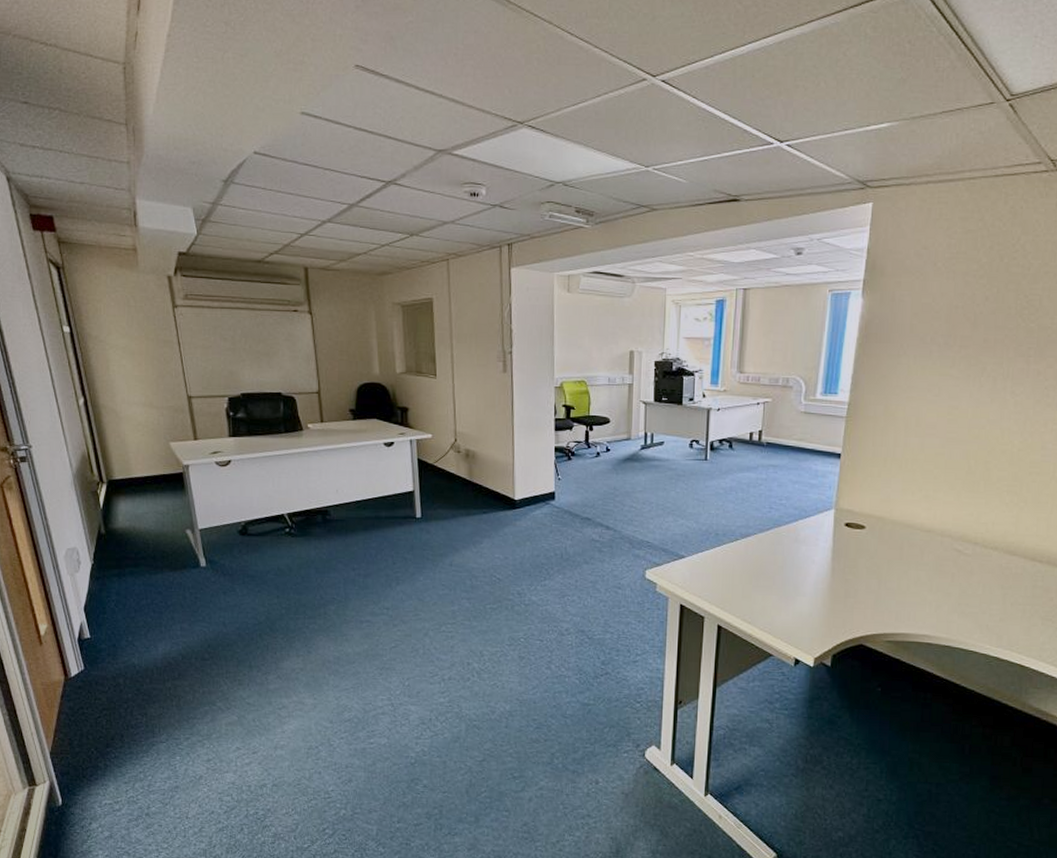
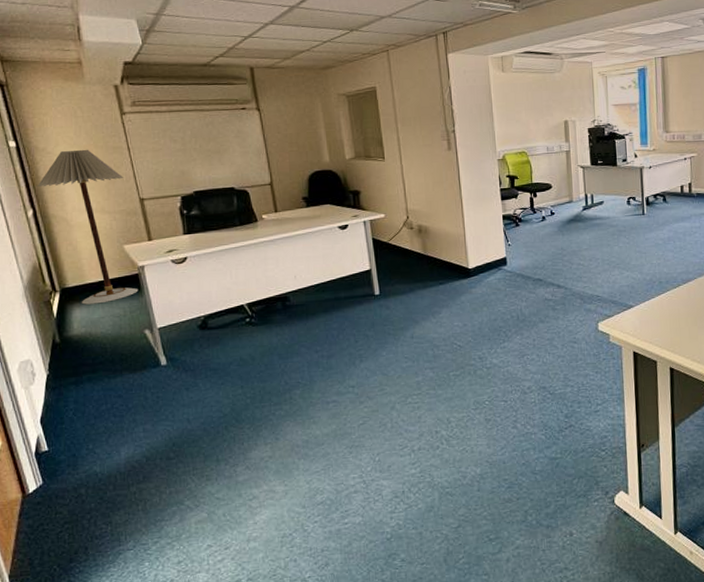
floor lamp: none [88,340,182,499] -> present [37,149,139,305]

